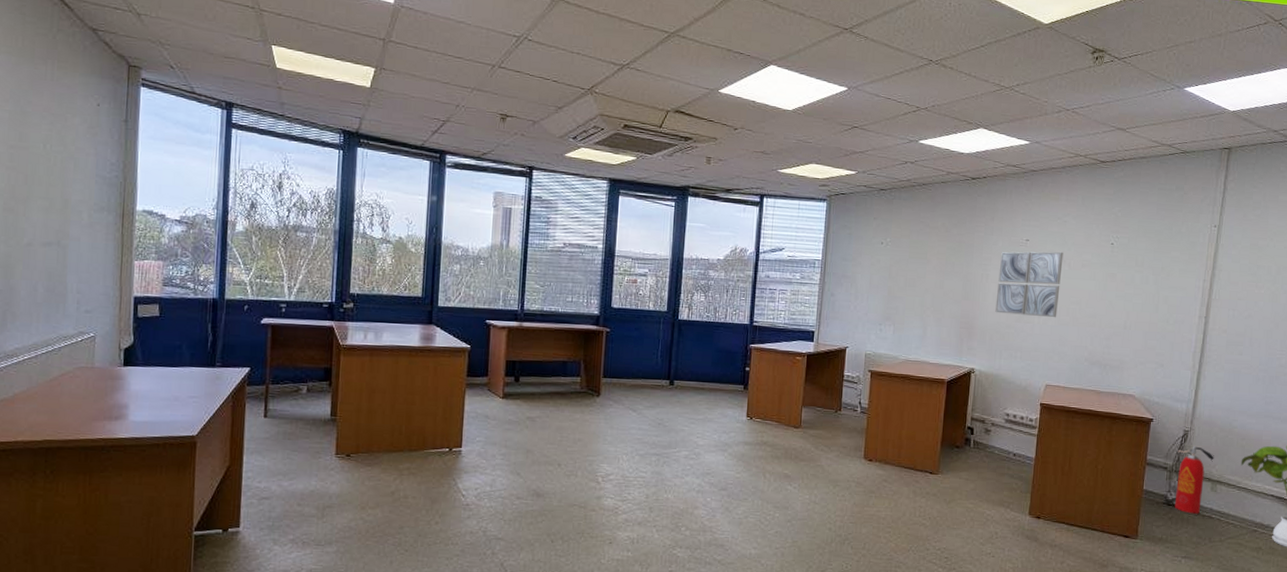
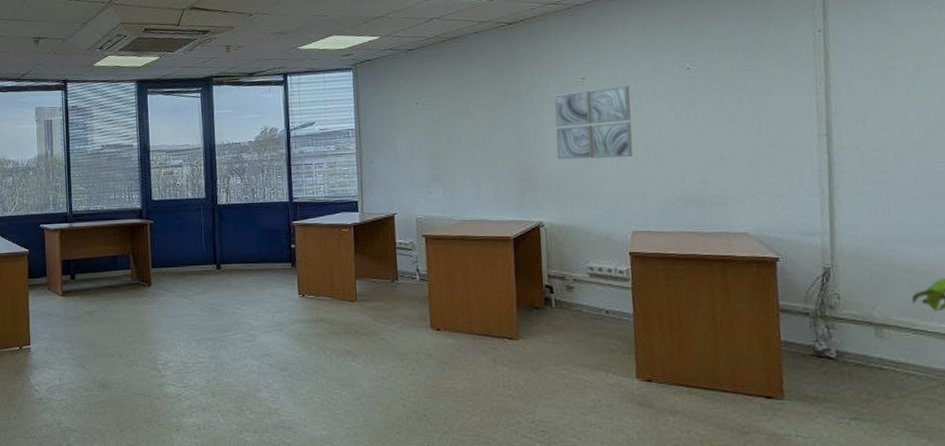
fire extinguisher: present [1174,446,1214,514] -> none [819,285,872,366]

